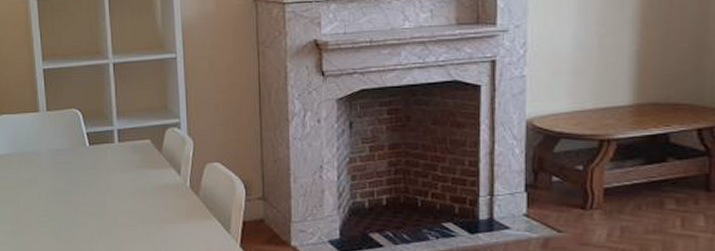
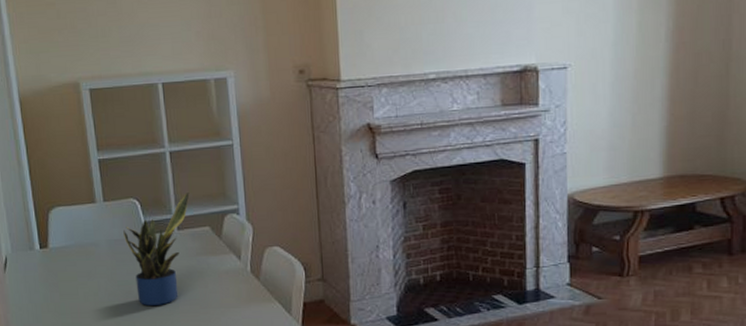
potted plant: none [65,105,131,217] -> present [123,193,190,306]

